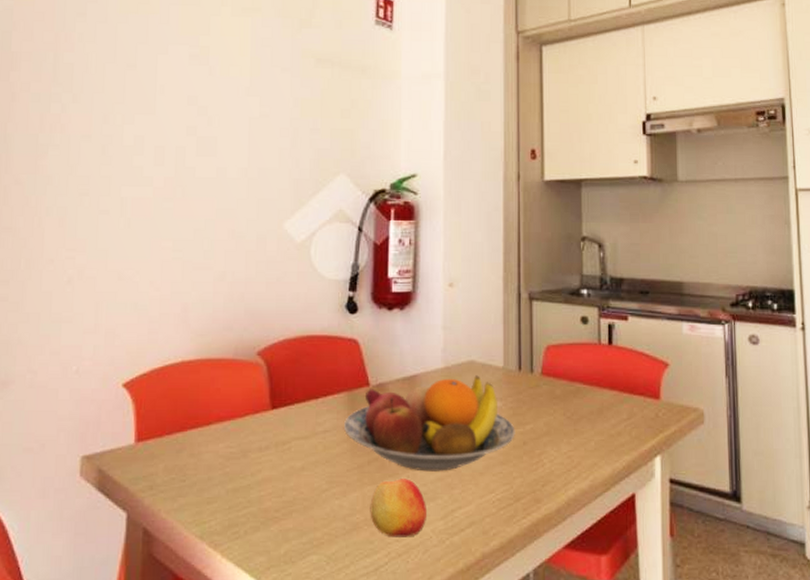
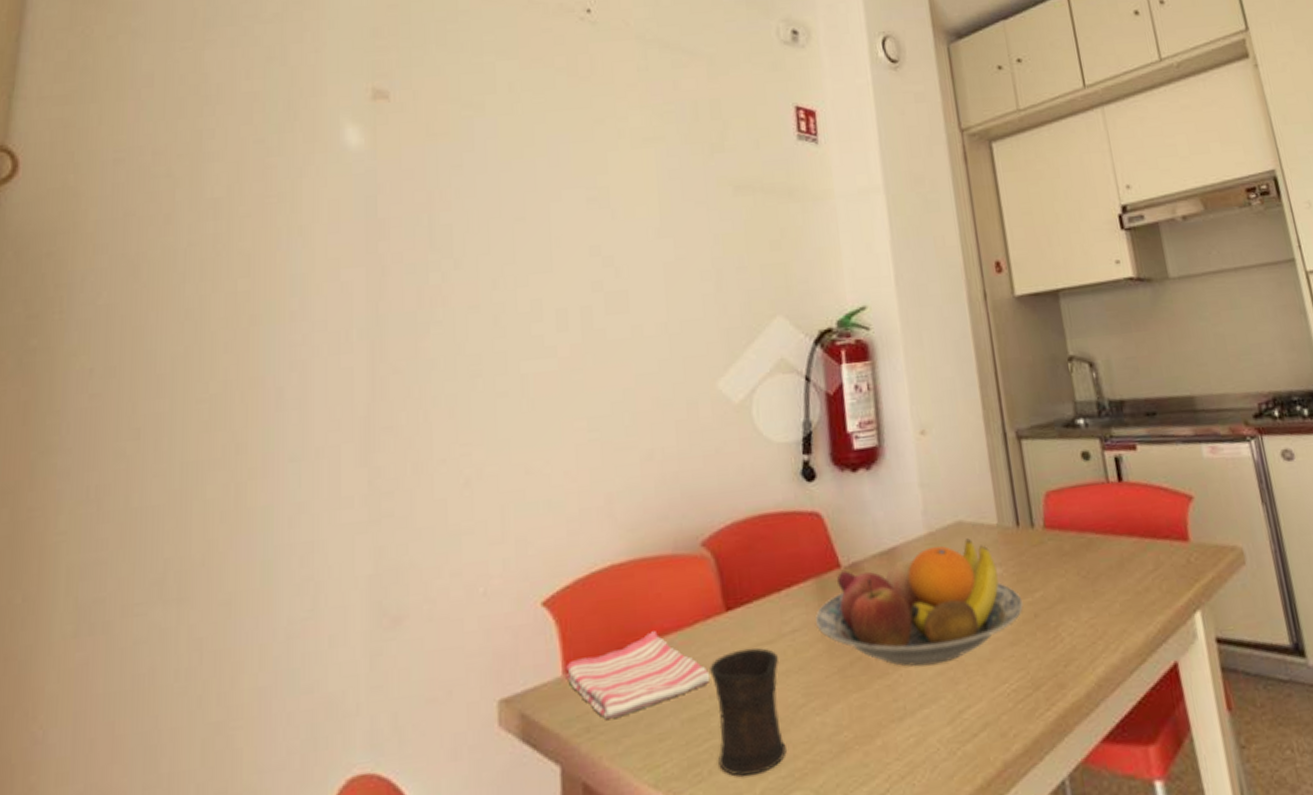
dish towel: none [137,418,254,481] -> present [565,631,711,719]
mug: none [253,440,311,539] -> present [710,647,786,778]
apple: present [370,479,426,538] -> none [858,678,930,756]

